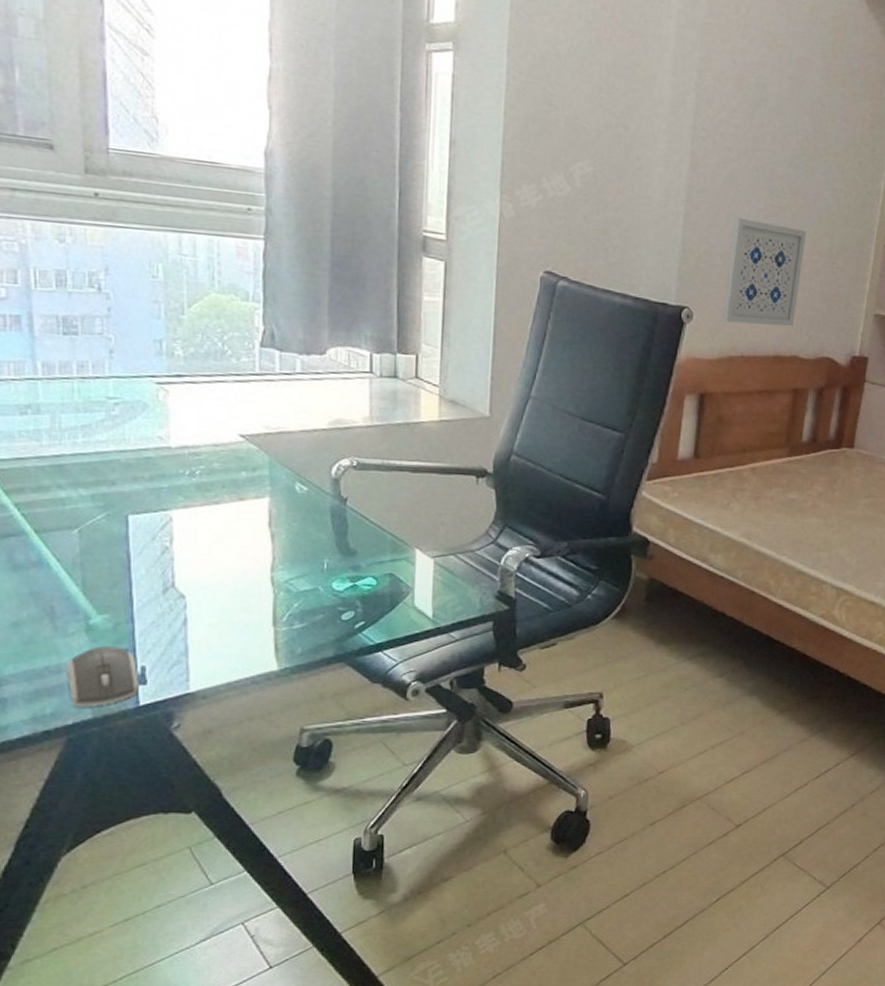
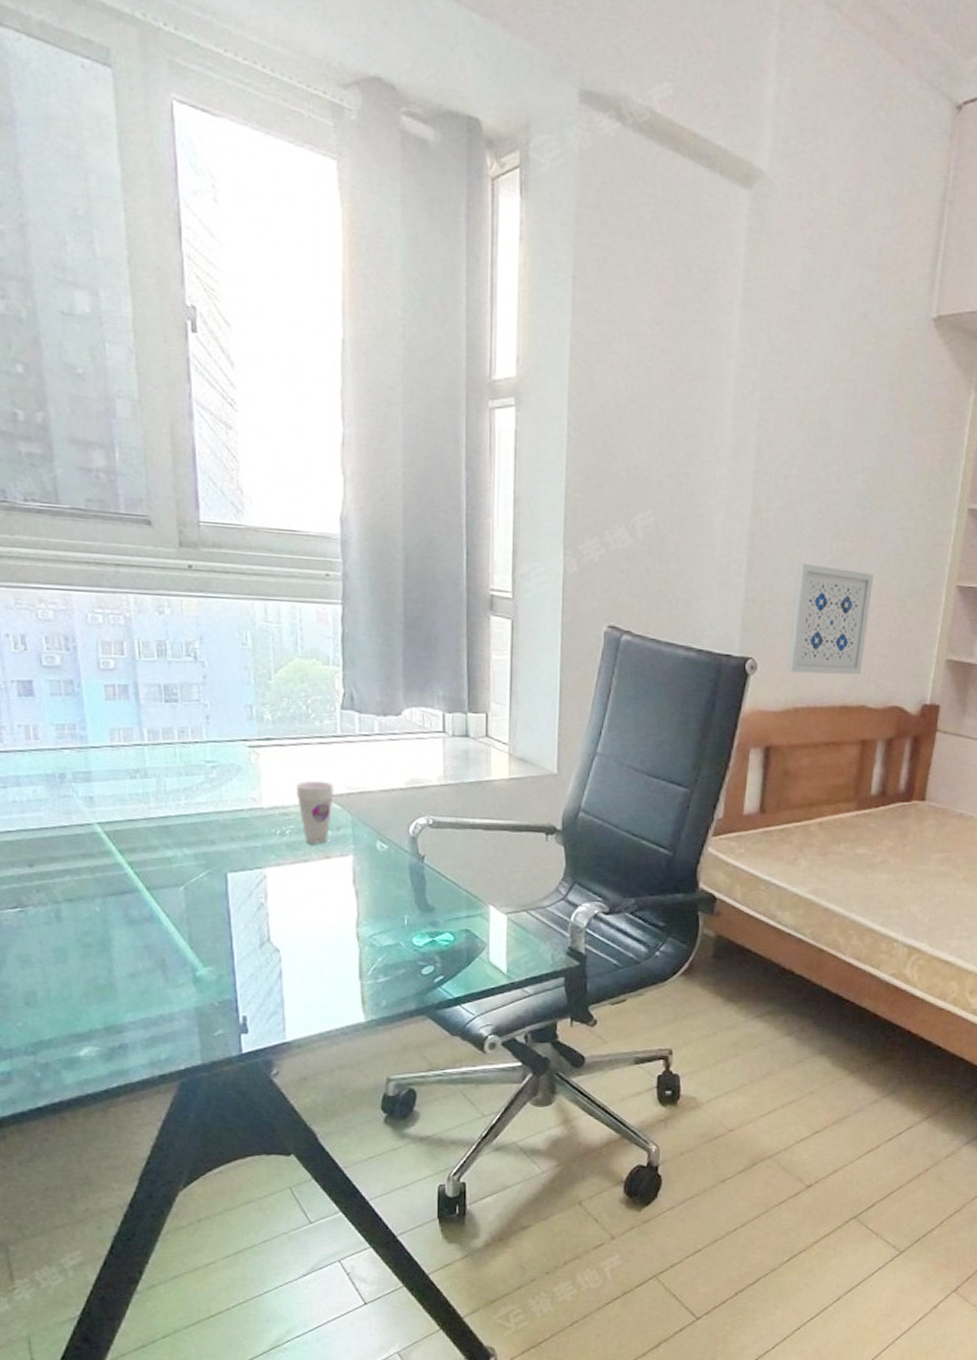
computer mouse: present [67,646,139,706] -> none [178,997,241,1053]
cup: none [208,419,250,485] -> present [296,780,334,844]

